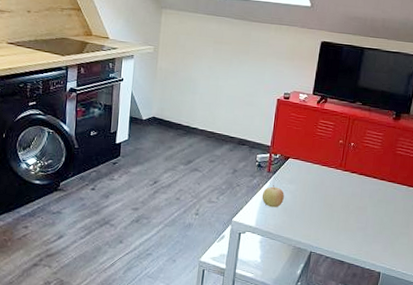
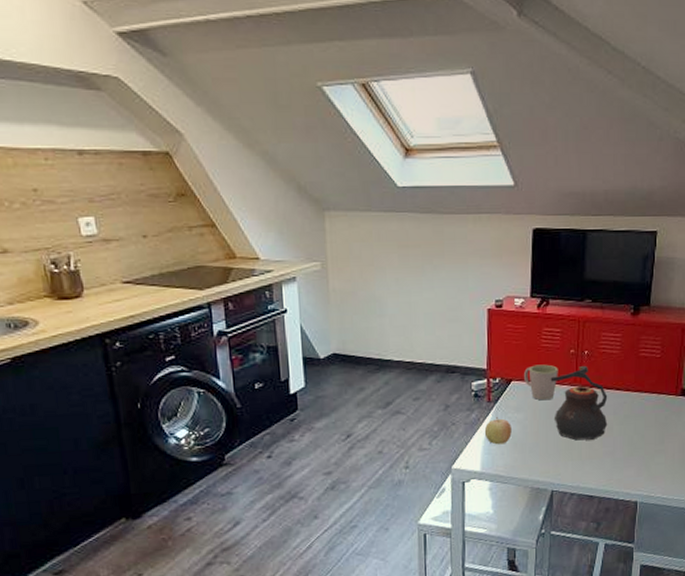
mug: none [299,148,328,178] -> present [524,364,558,401]
teapot: none [319,154,366,216] -> present [550,365,608,441]

